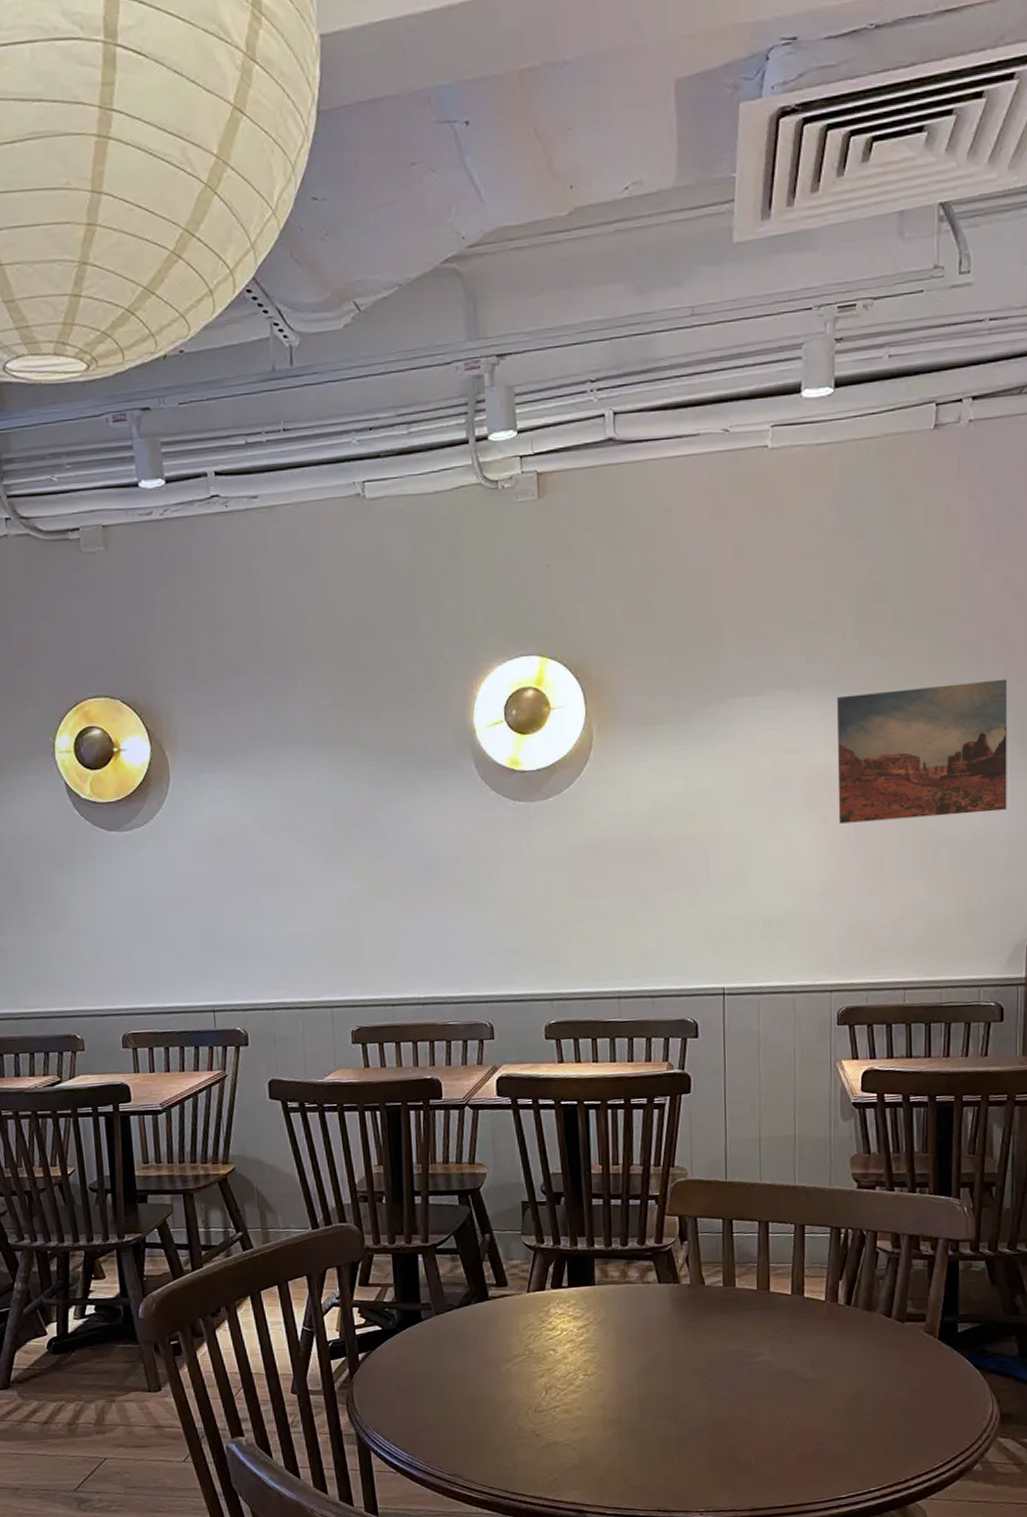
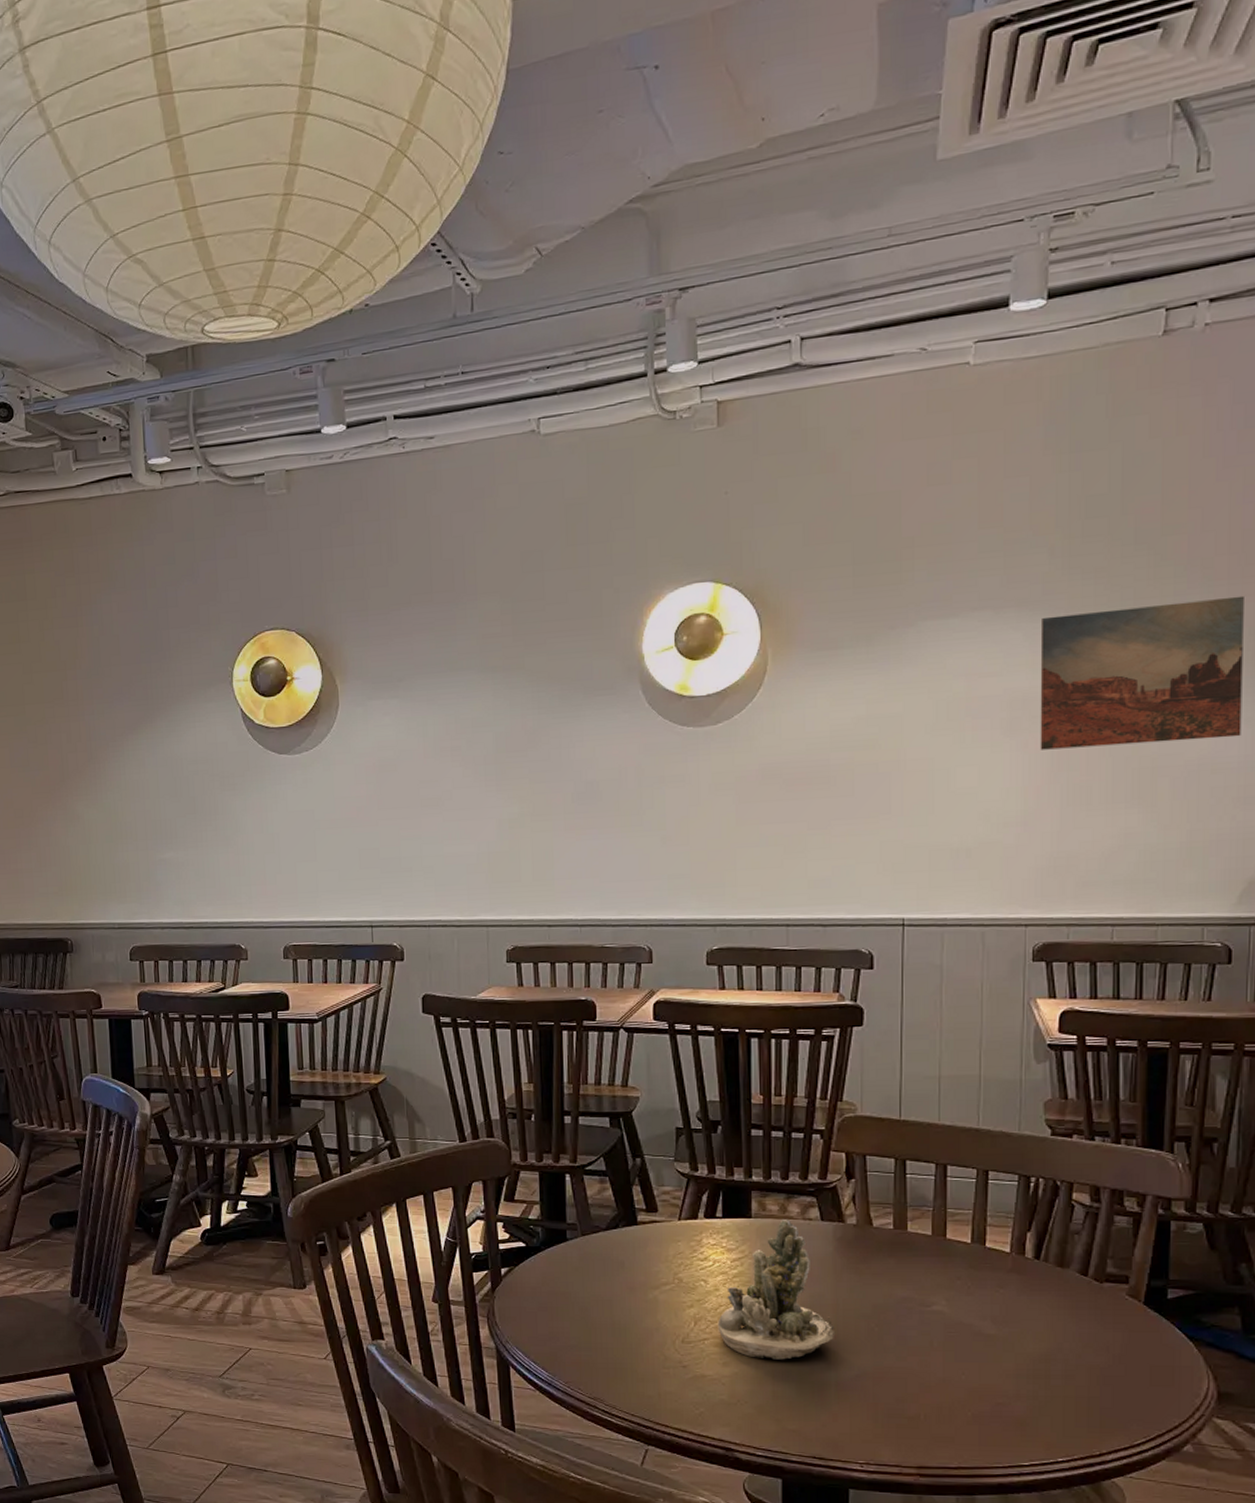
succulent planter: none [567,1283,675,1421] -> present [717,1218,836,1360]

